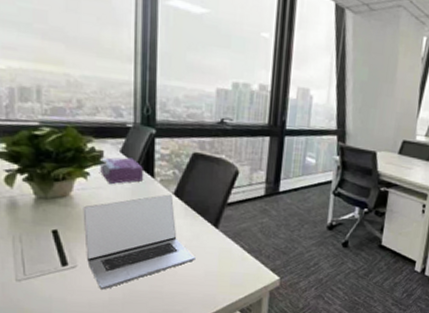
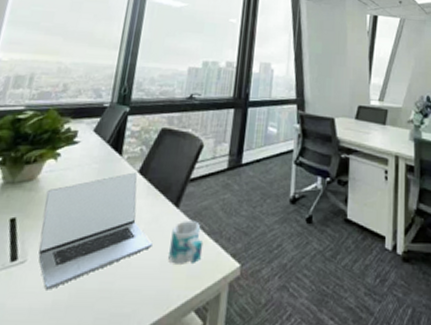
tissue box: present [100,157,144,184] -> none [71,136,114,164]
mug: none [212,239,244,276] -> present [168,221,204,265]

